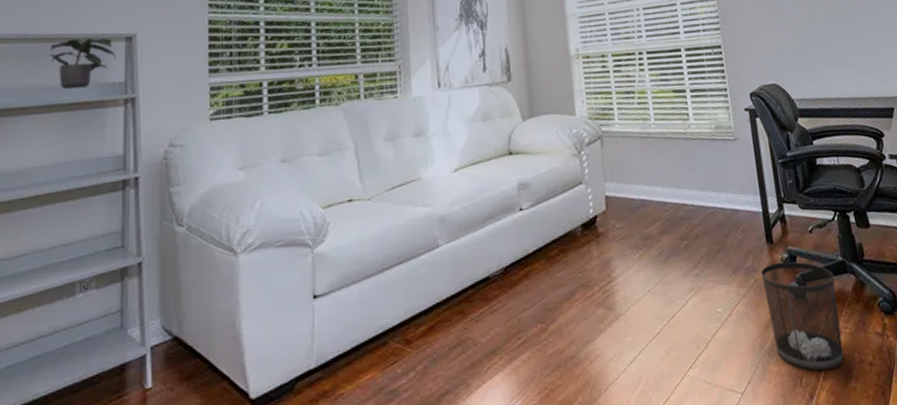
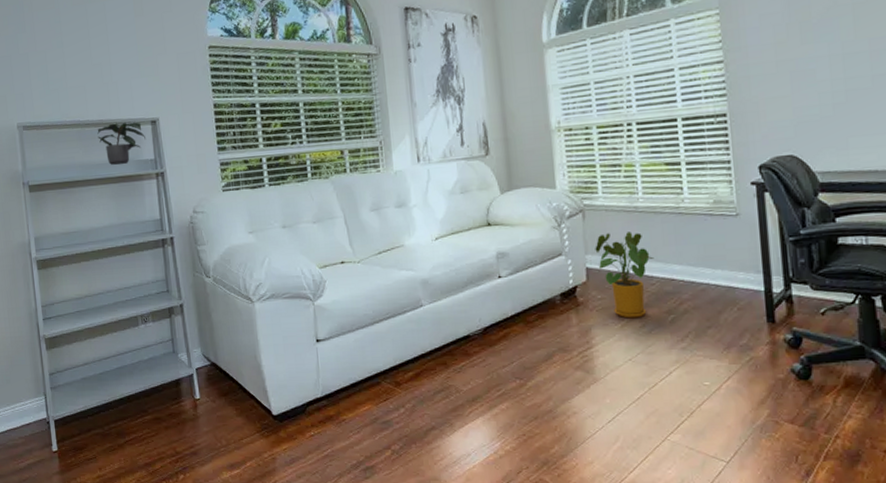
house plant: none [613,158,667,247] -> present [595,232,655,319]
waste bin: present [761,261,844,371] -> none [758,342,852,451]

